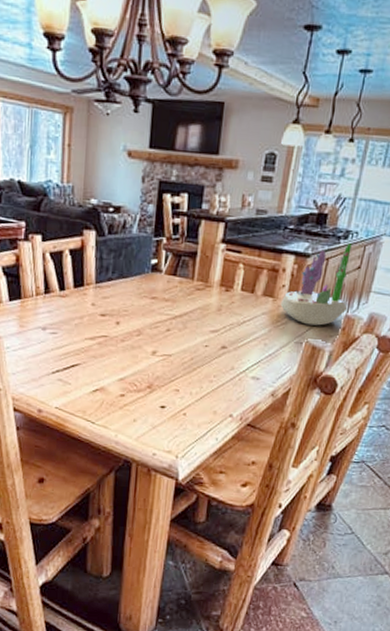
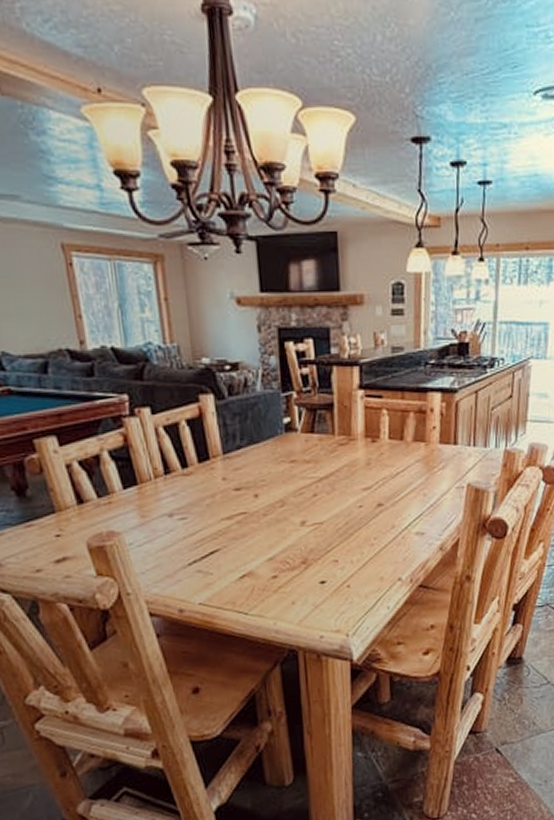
succulent planter: present [280,243,352,326] -> none [434,372,506,467]

